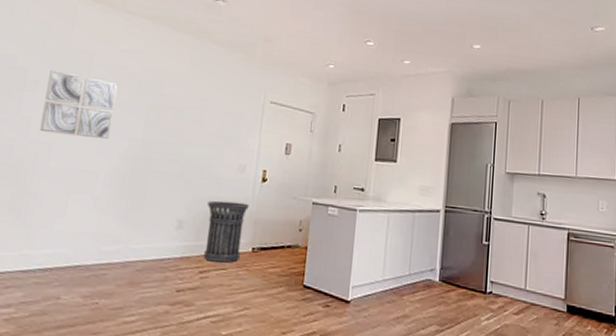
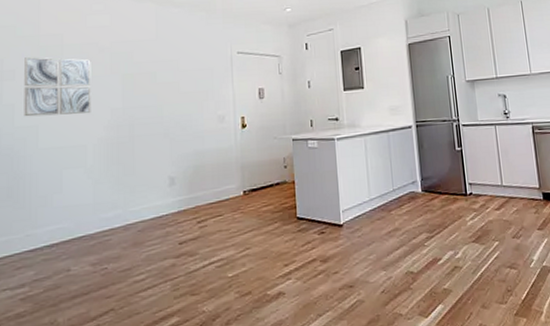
trash can: present [204,200,249,263] -> none [193,150,234,211]

